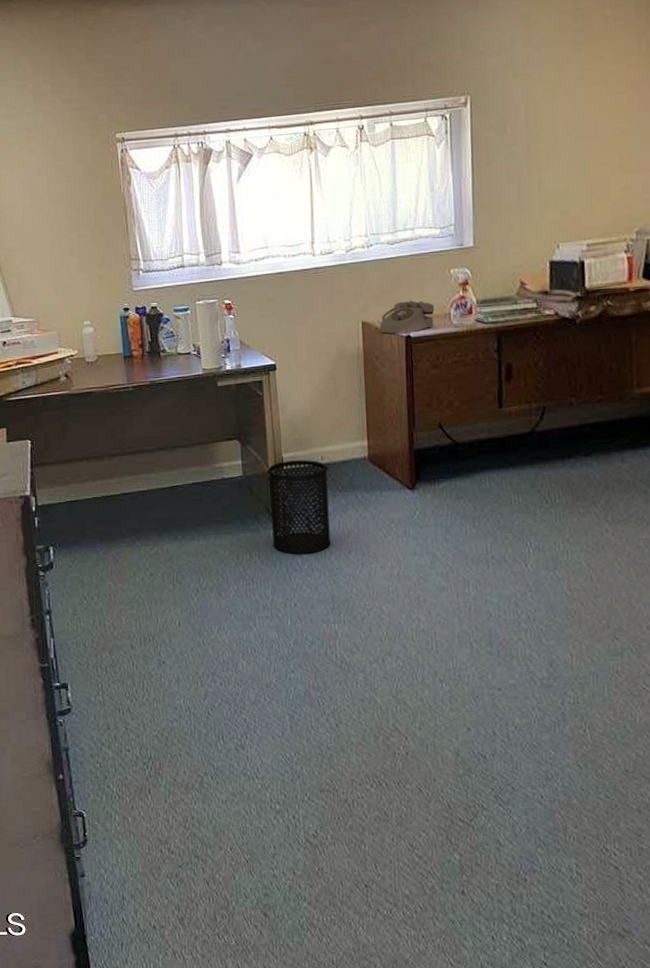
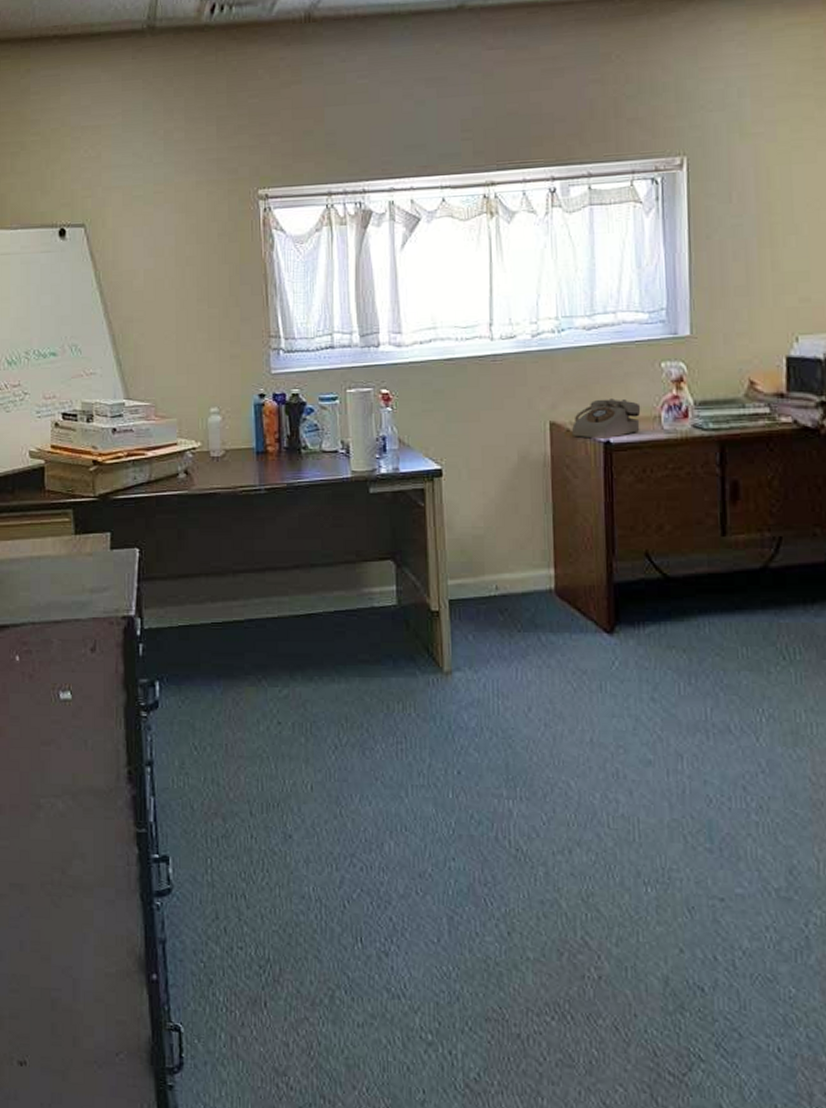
trash can: present [266,459,330,555] -> none [426,588,505,709]

